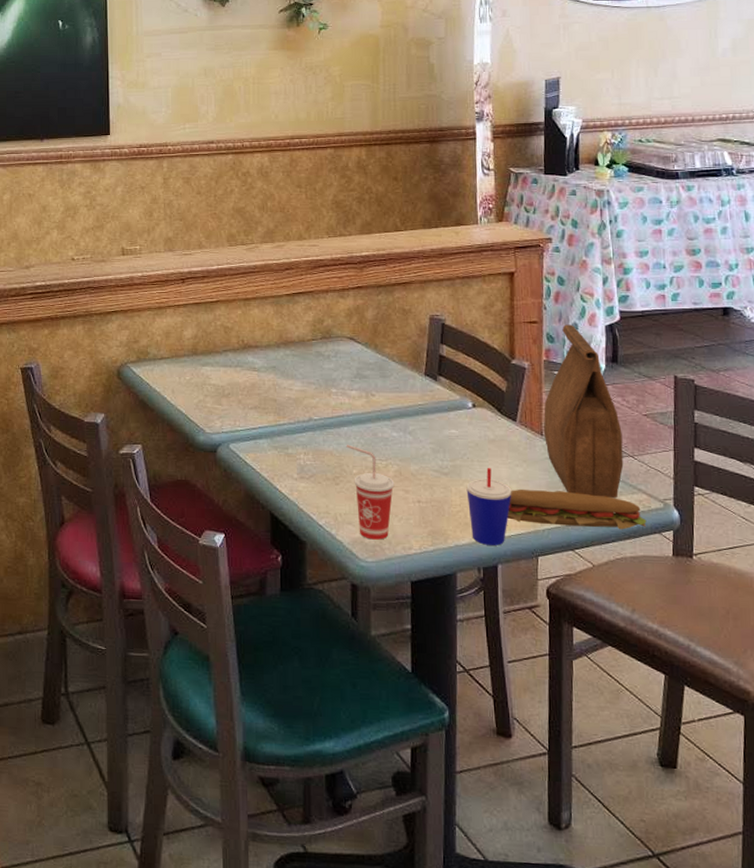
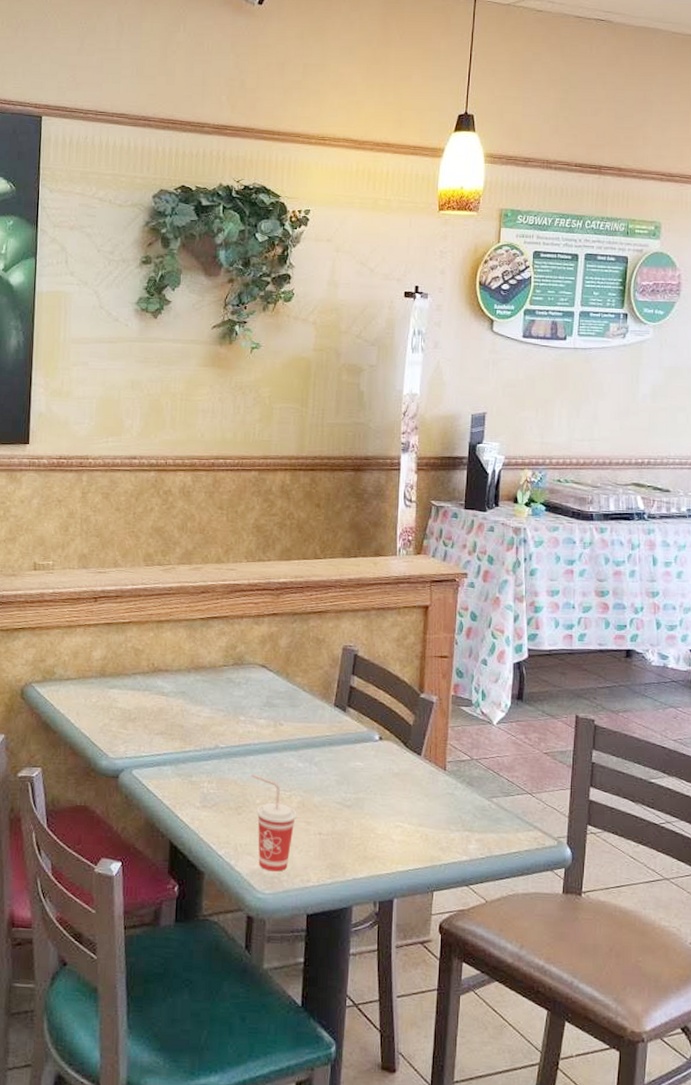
beverage cup: present [466,467,512,545] -> none [367,800,412,880]
sandwich: present [507,490,647,530] -> none [405,824,540,867]
paper bag: present [543,324,624,498] -> none [446,660,523,834]

